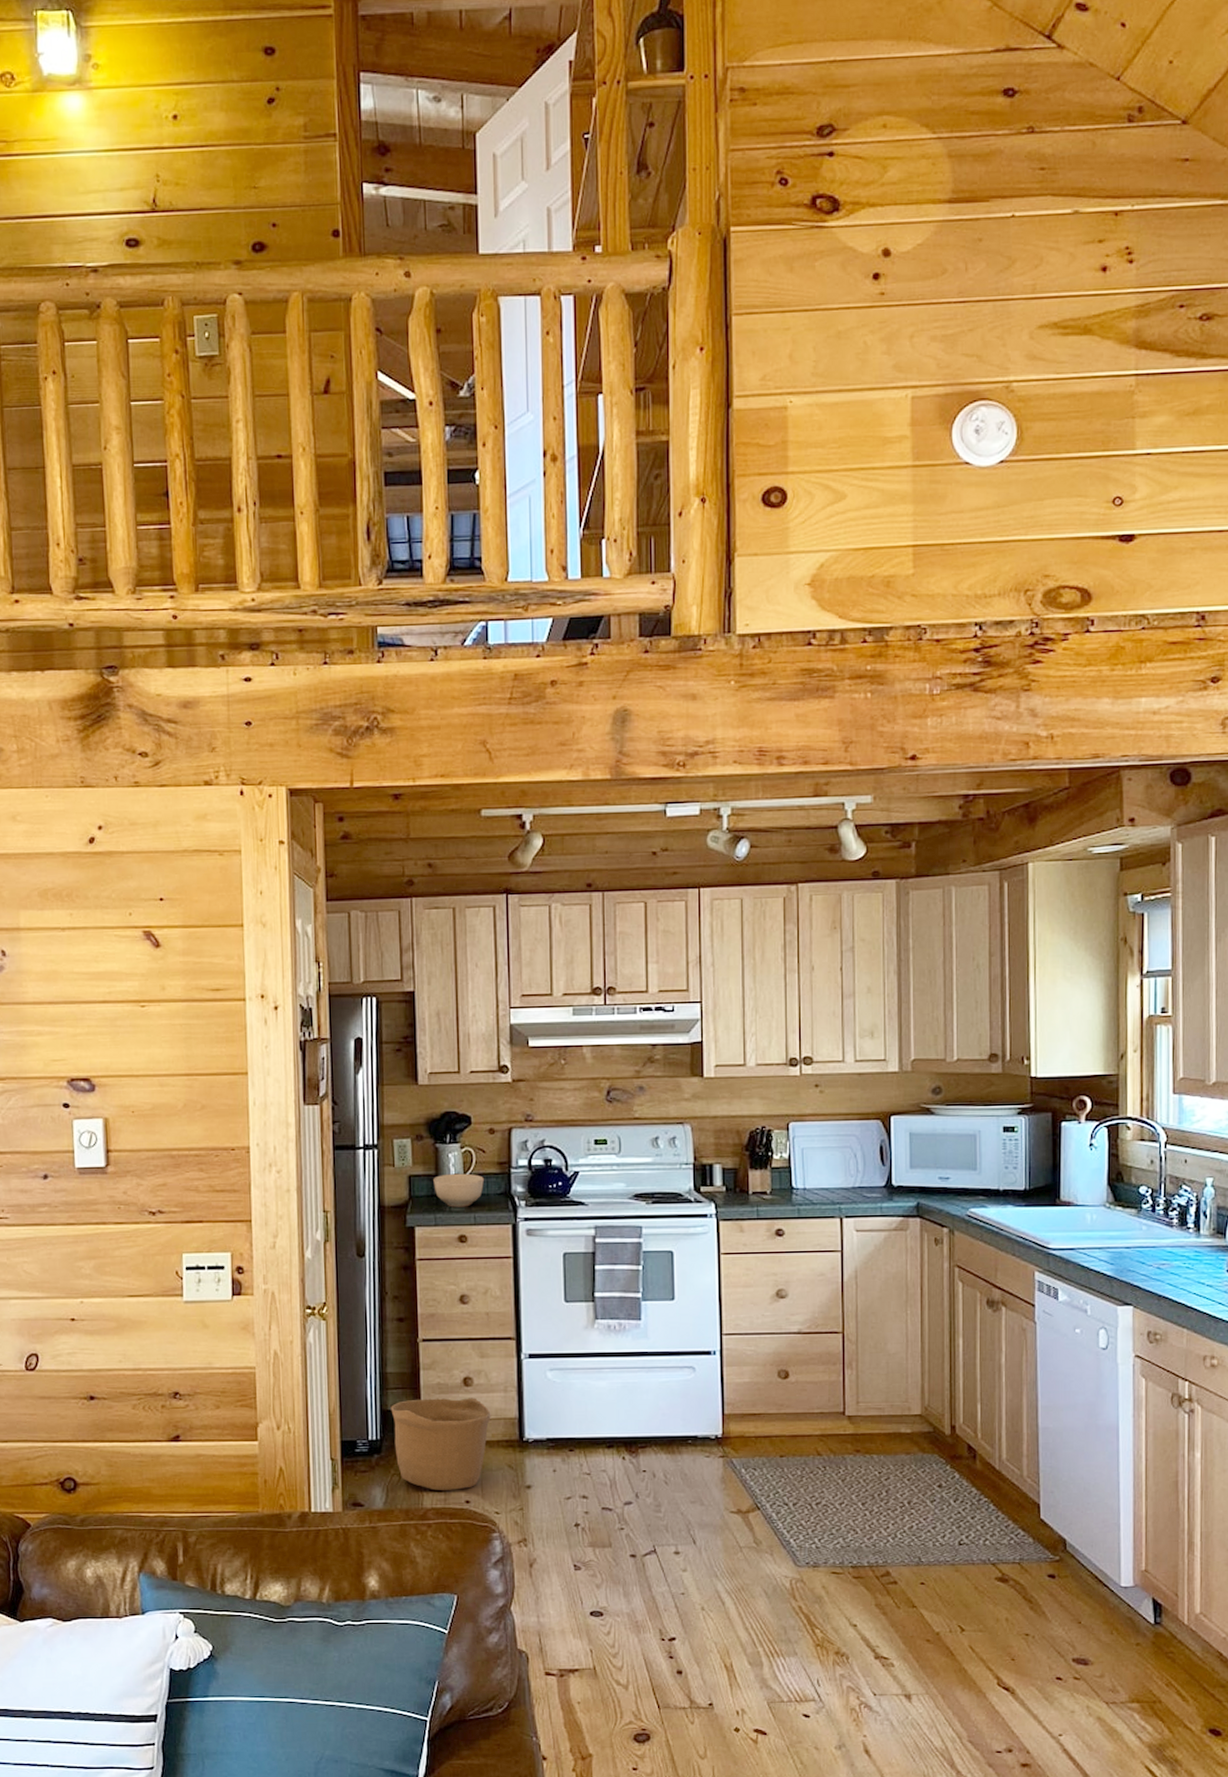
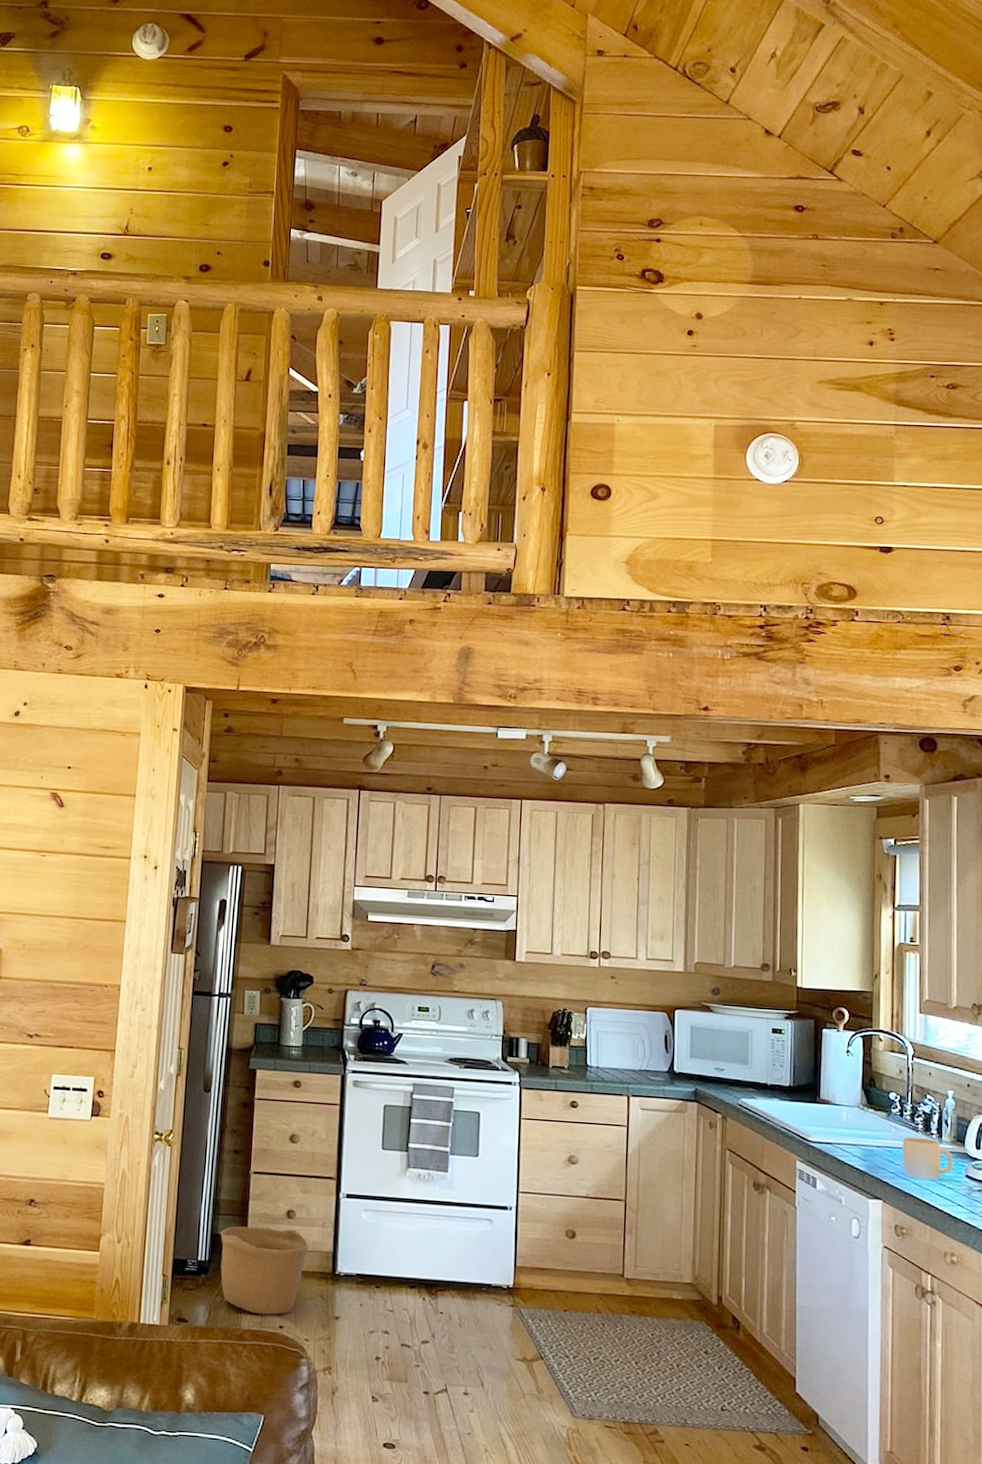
bowl: present [433,1173,484,1208] -> none [276,1025,320,1056]
mug: none [1154,1233,1213,1280] -> present [902,1136,953,1181]

